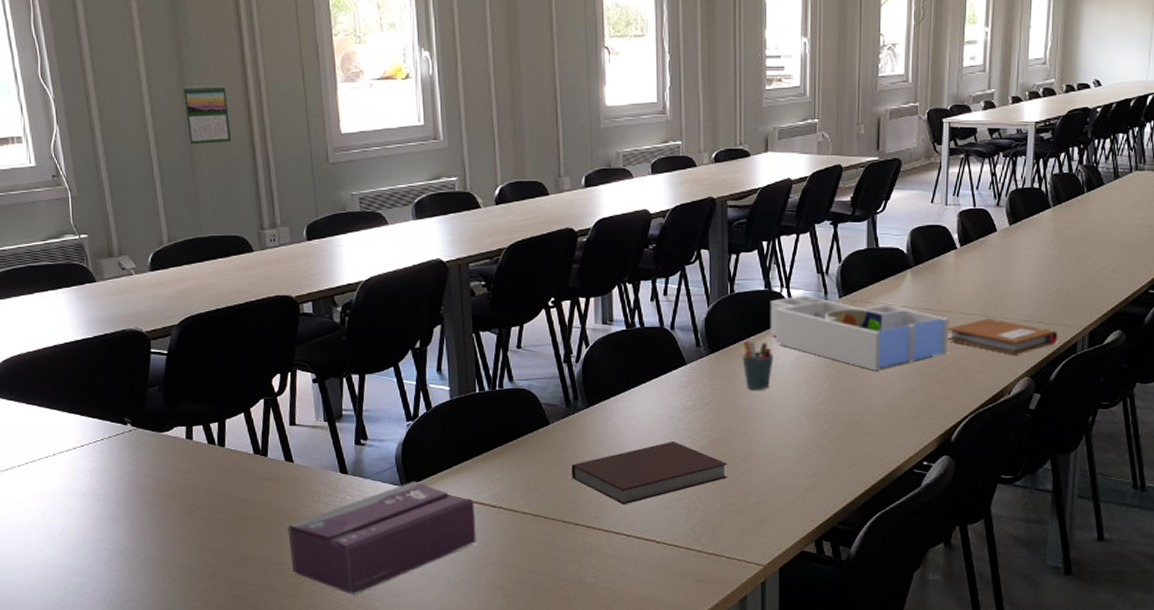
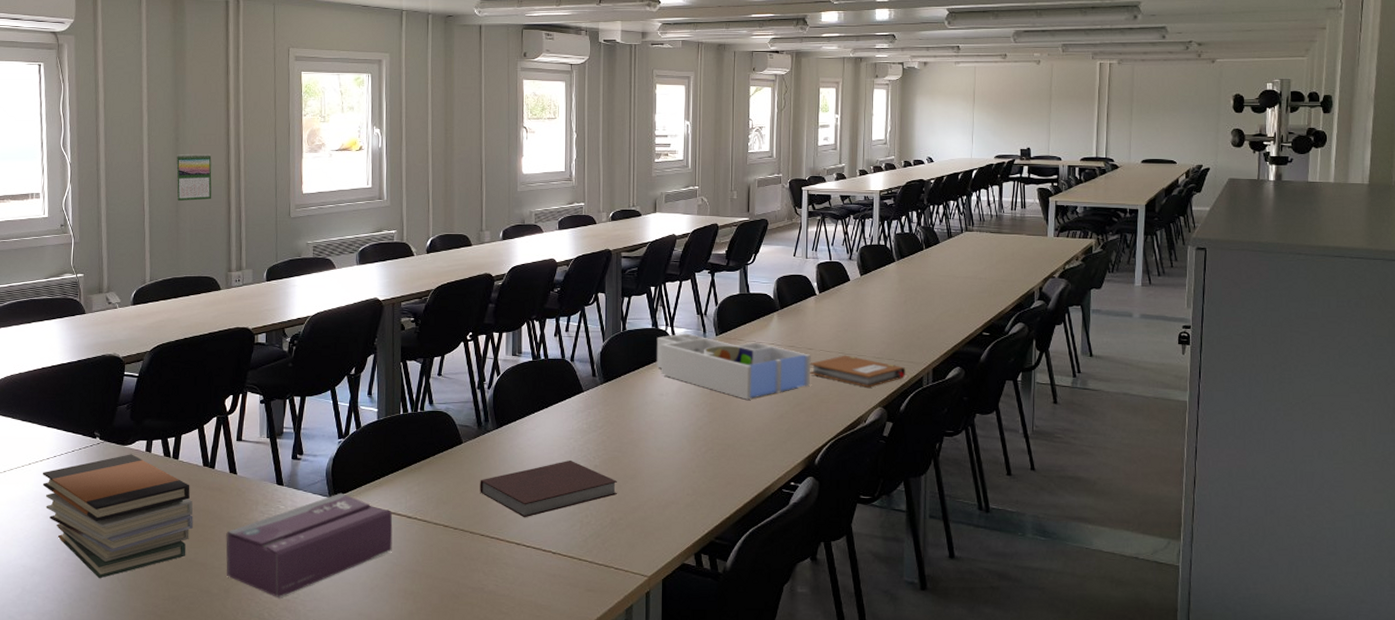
book stack: none [71,442,250,578] -> present [42,454,193,579]
pen holder: present [742,340,774,390] -> none [632,371,659,416]

